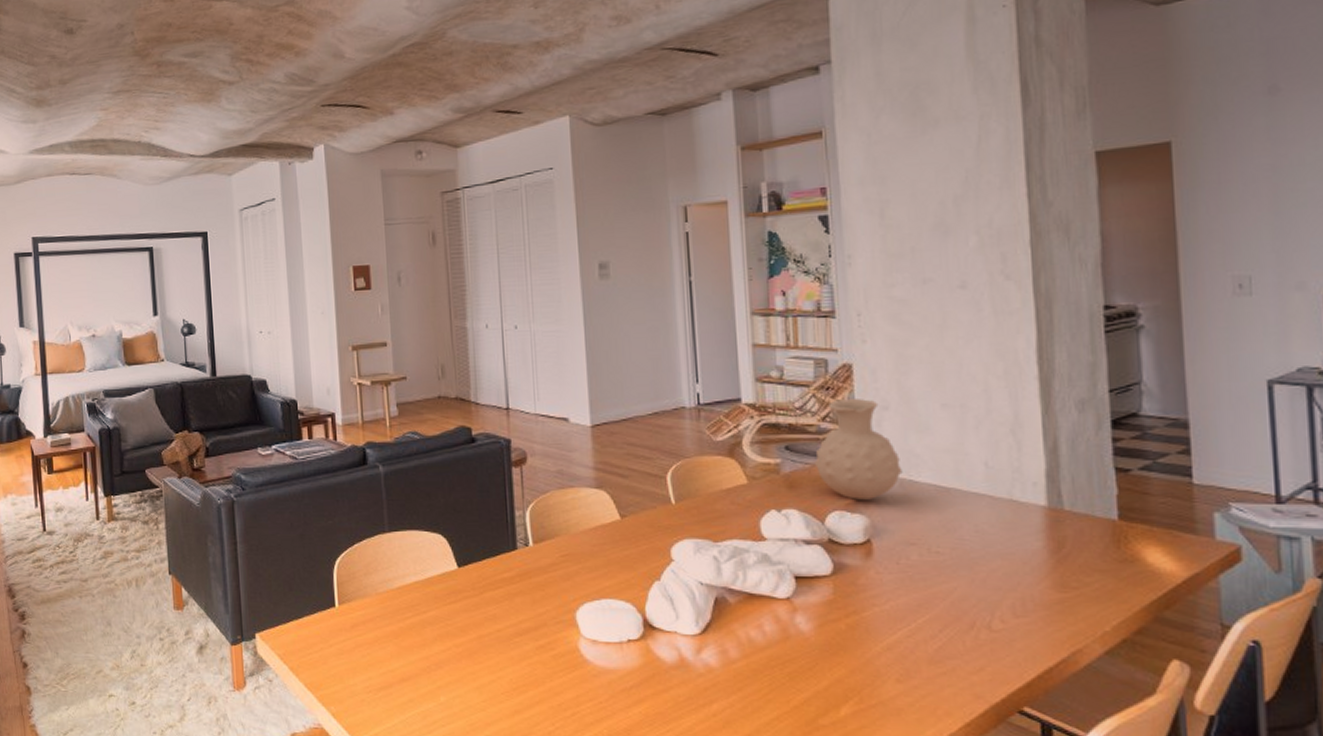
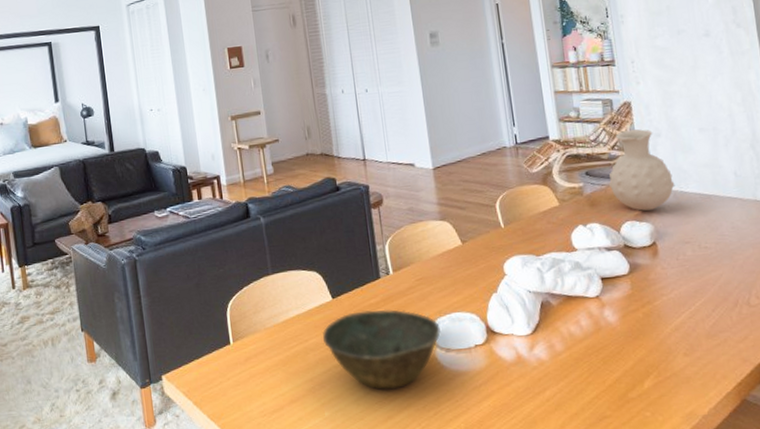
bowl: none [443,585,588,680] -> present [322,309,442,390]

